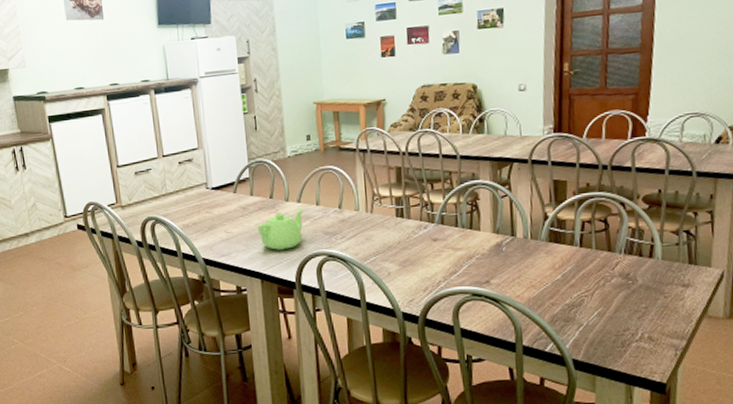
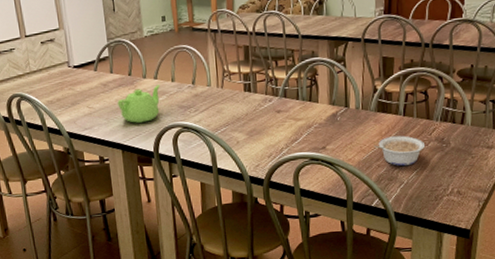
legume: none [545,269,608,305] -> present [373,135,426,166]

